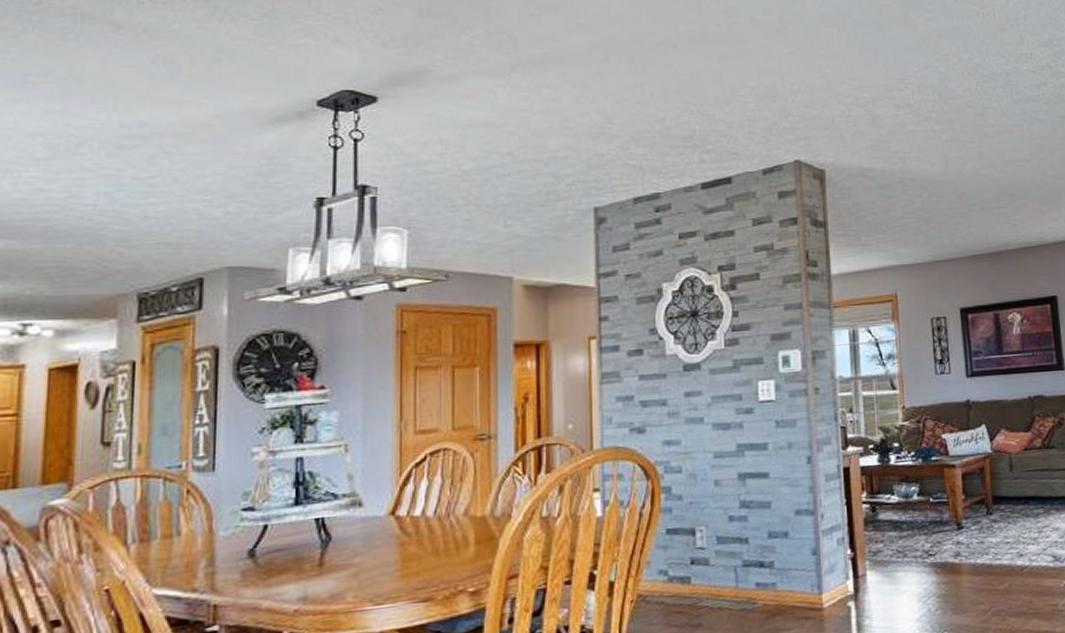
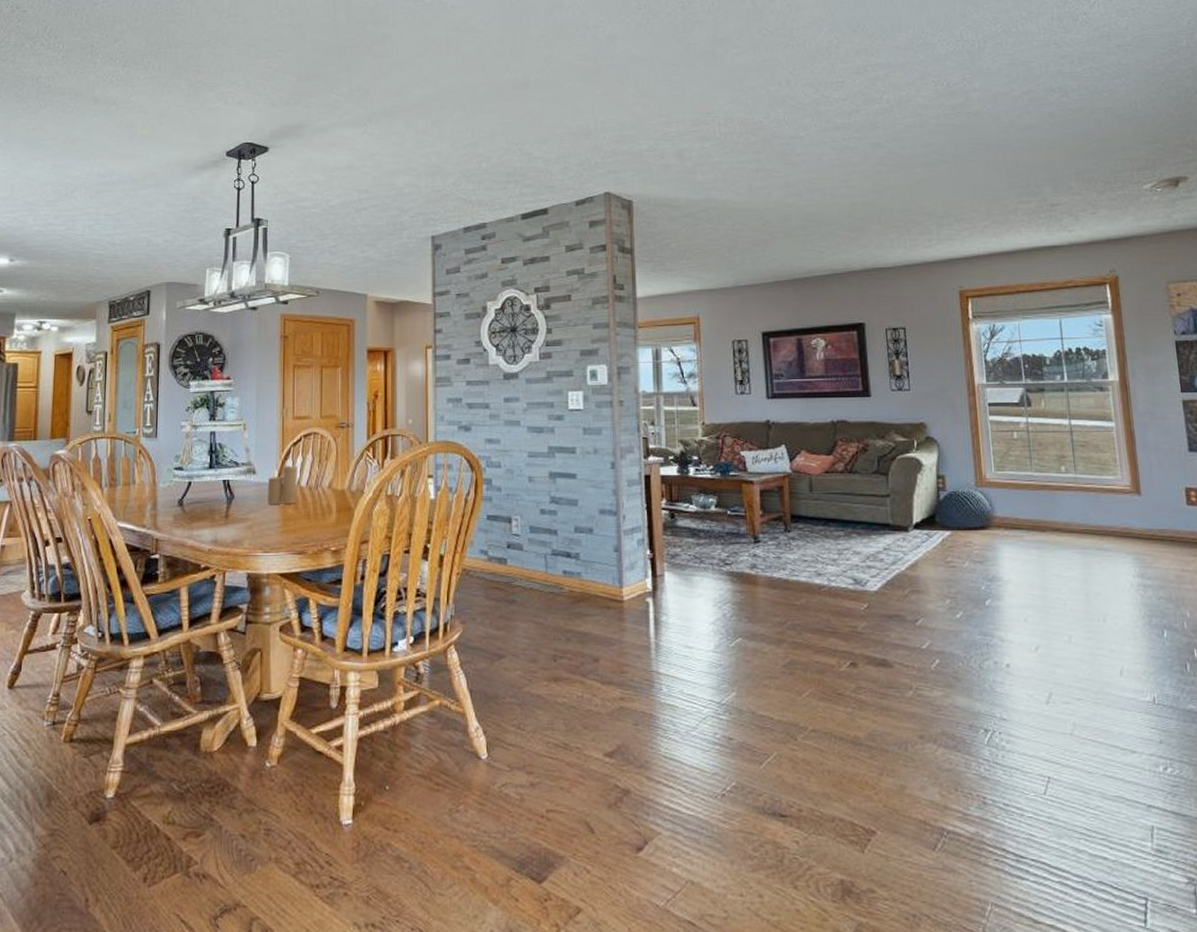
candle: none [379,485,421,544] -> present [267,460,297,504]

